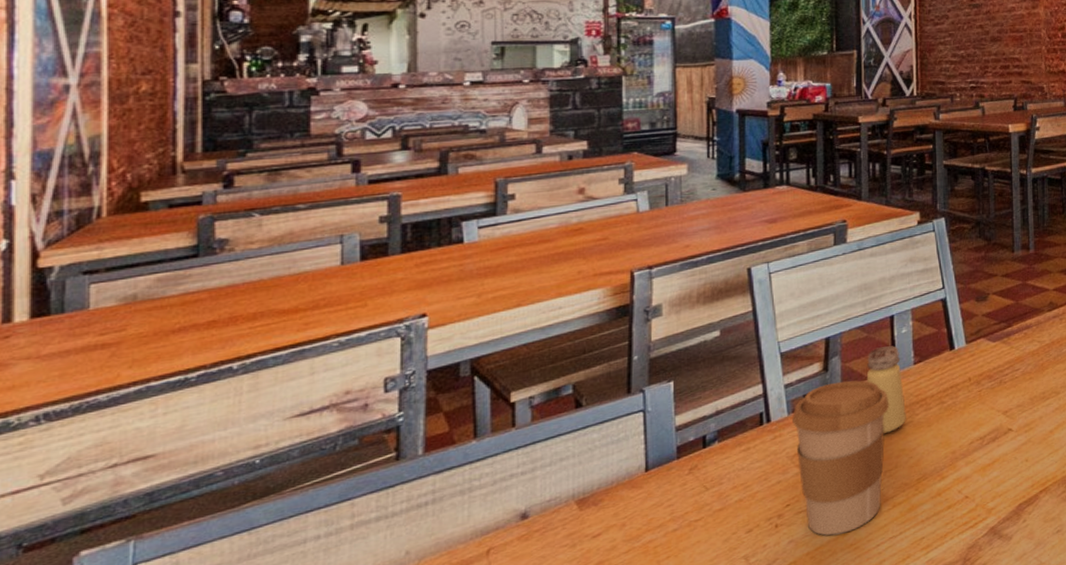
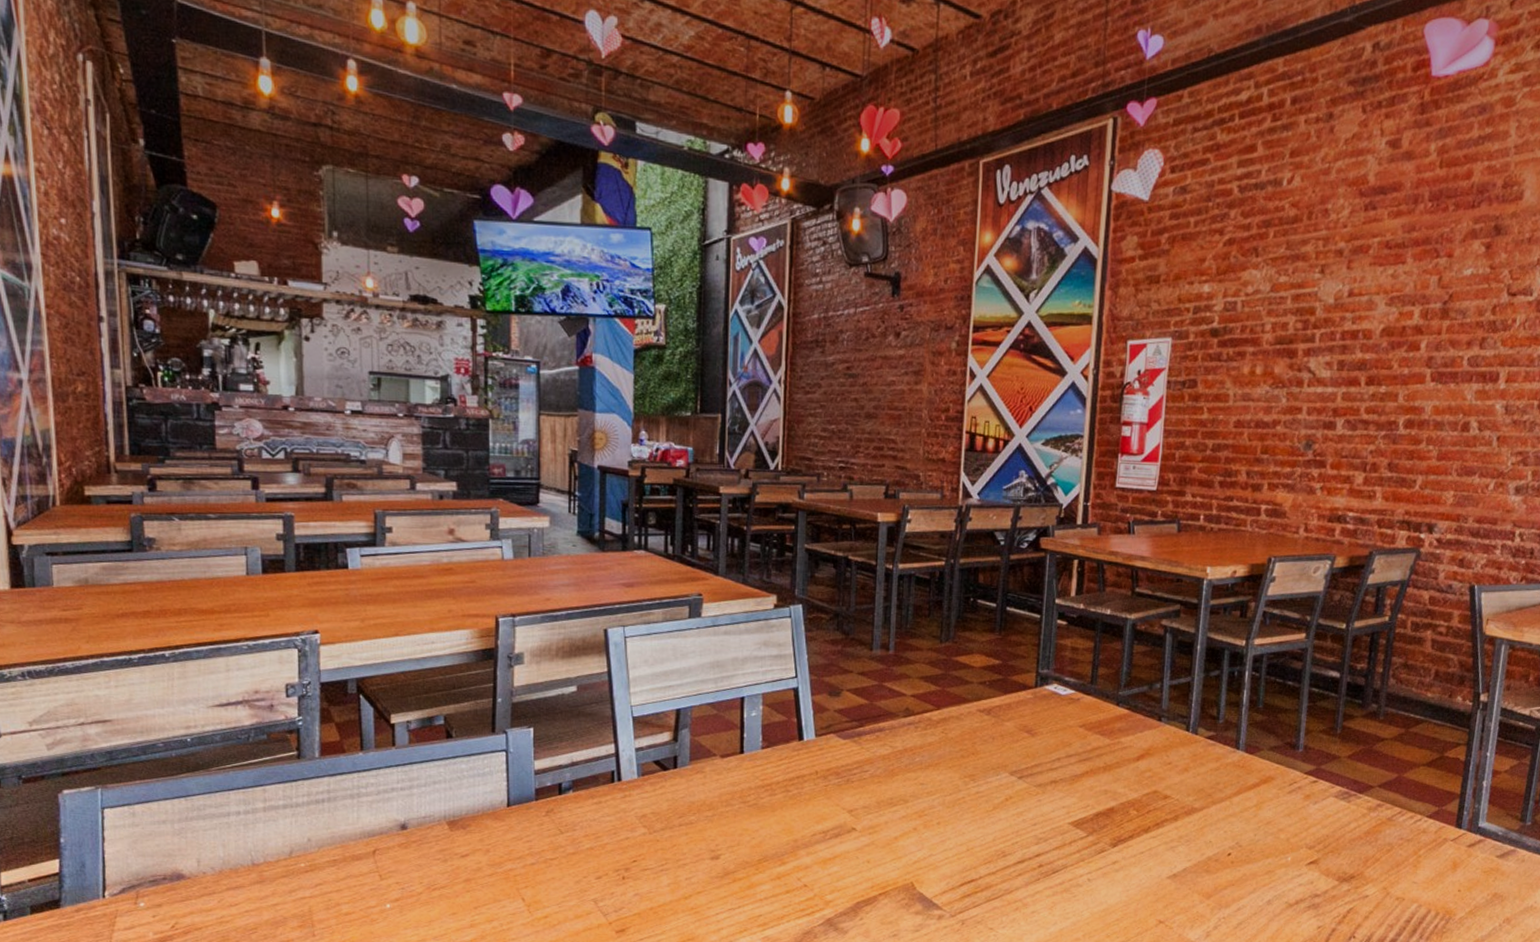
coffee cup: present [792,380,889,536] -> none [642,753,734,897]
saltshaker: present [866,345,906,434] -> none [714,726,751,812]

